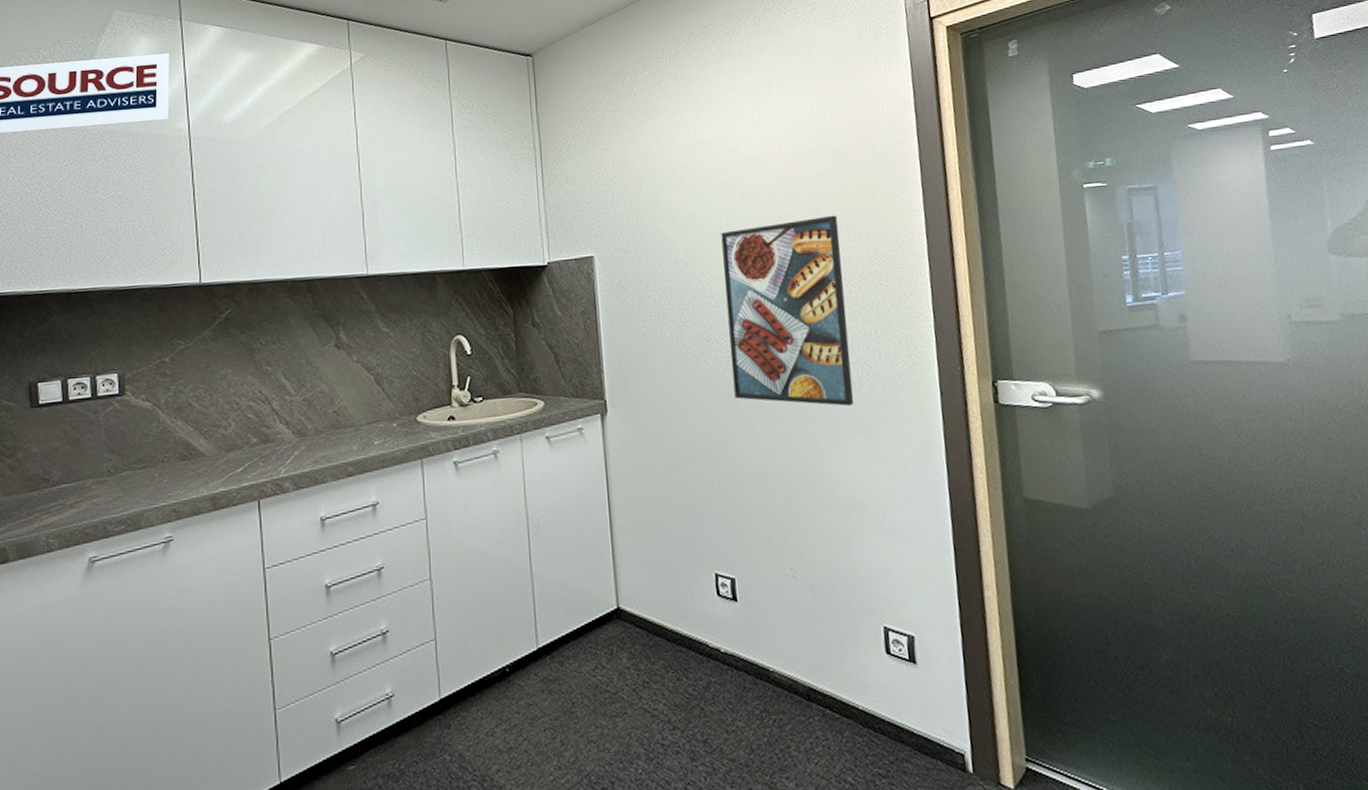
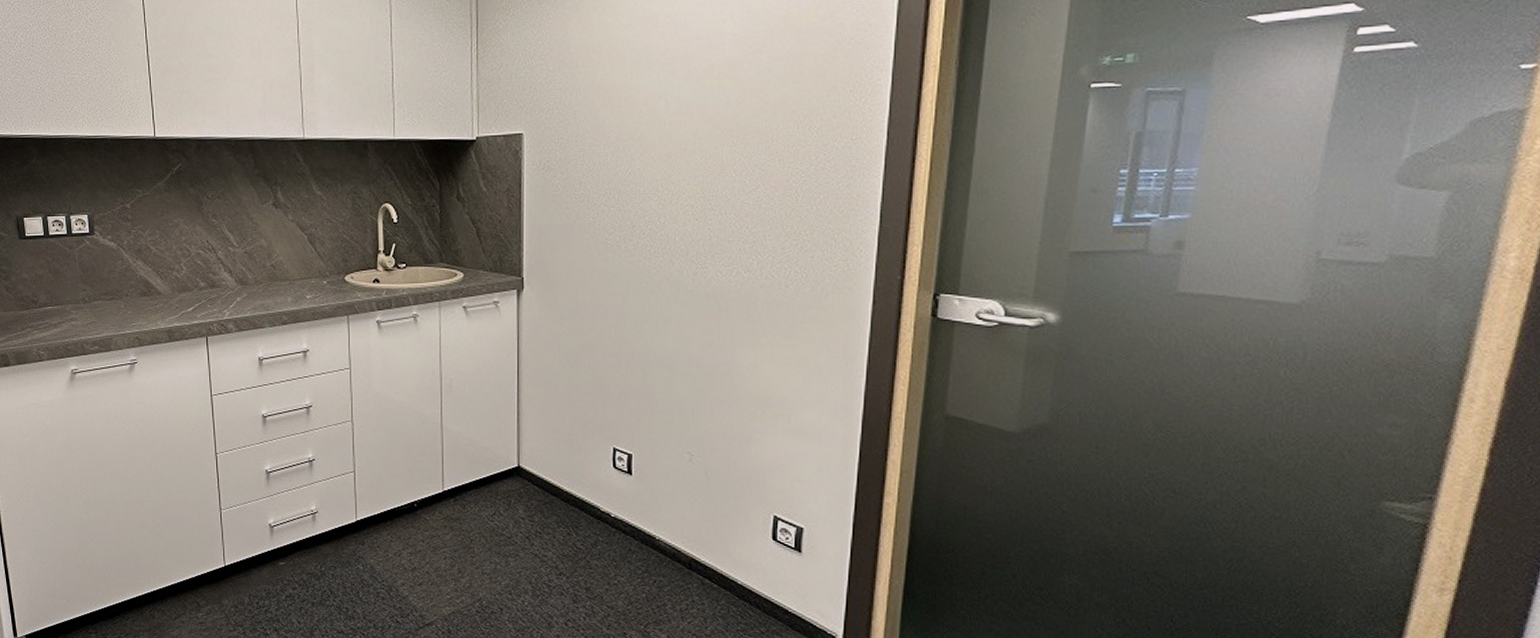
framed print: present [721,215,854,406] -> none [652,104,788,305]

